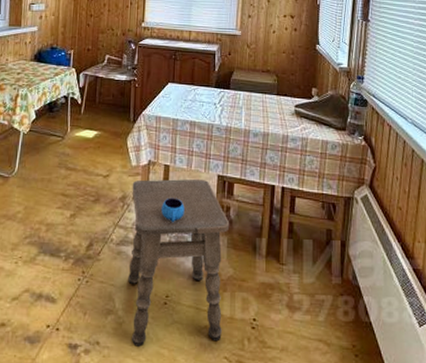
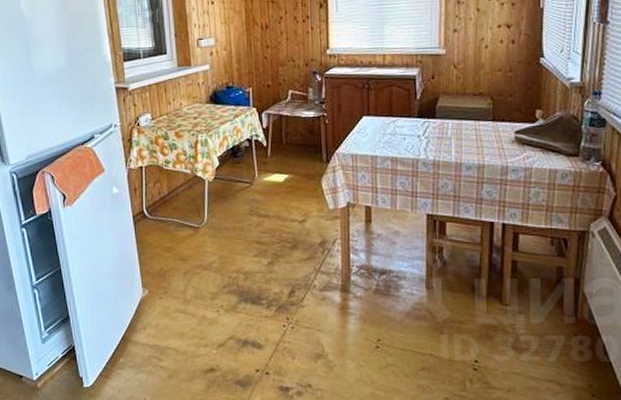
side table: present [128,178,230,347] -> none [331,219,444,389]
mug: present [161,197,185,223] -> none [366,240,392,267]

